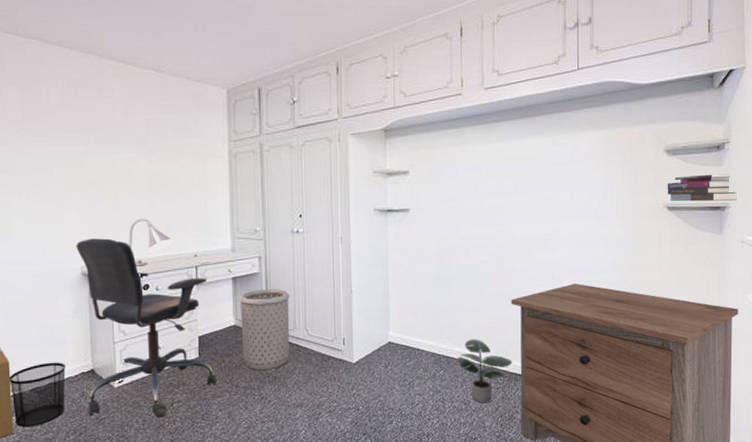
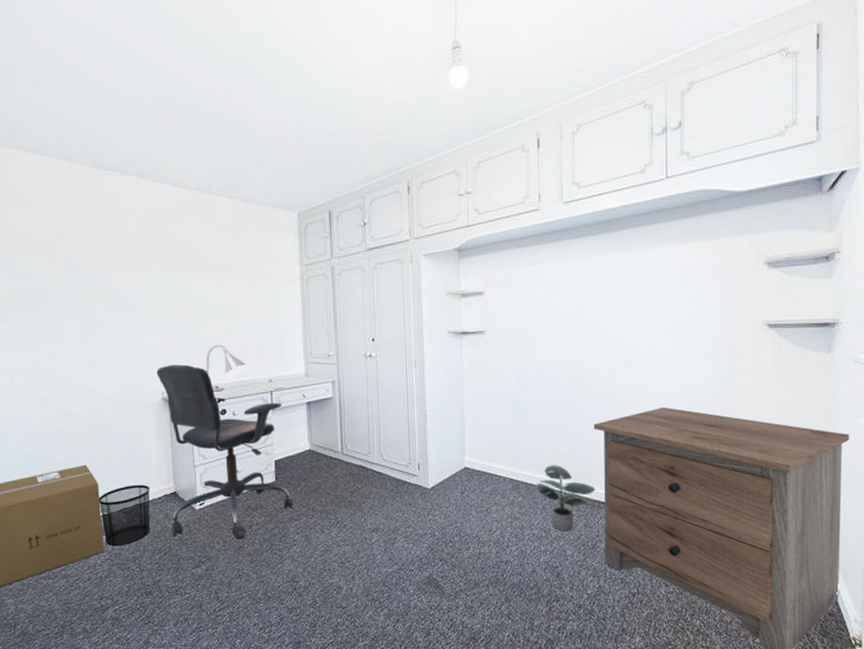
laundry basket: present [239,289,290,371] -> none [313,413,365,495]
books: present [667,174,737,202] -> none [767,287,848,319]

